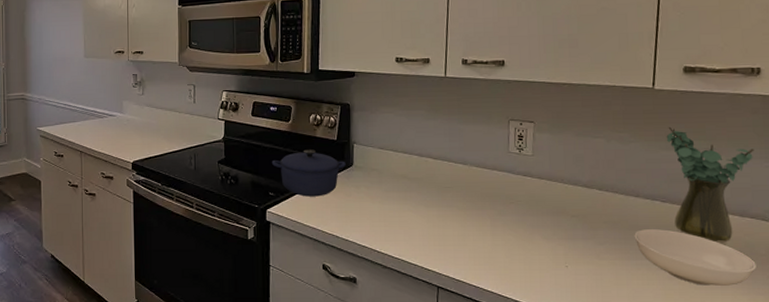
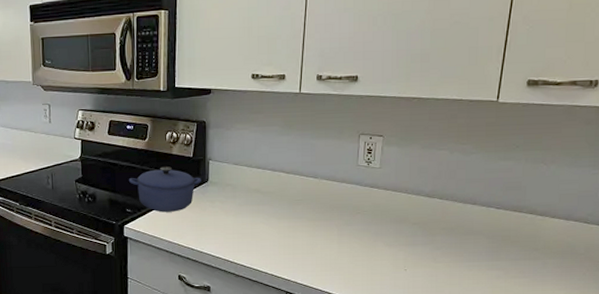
bowl: present [634,229,756,286] -> none [469,233,575,283]
vase: present [666,126,754,245] -> none [505,138,584,246]

